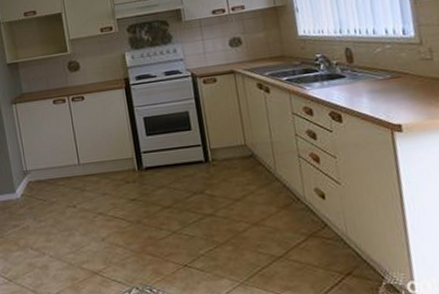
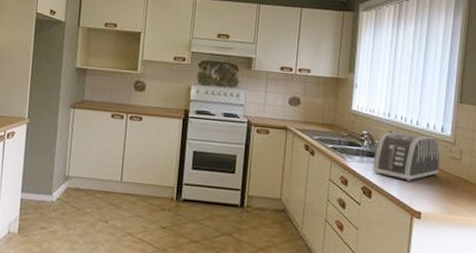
toaster: none [334,43,411,96] -> present [371,132,439,182]

